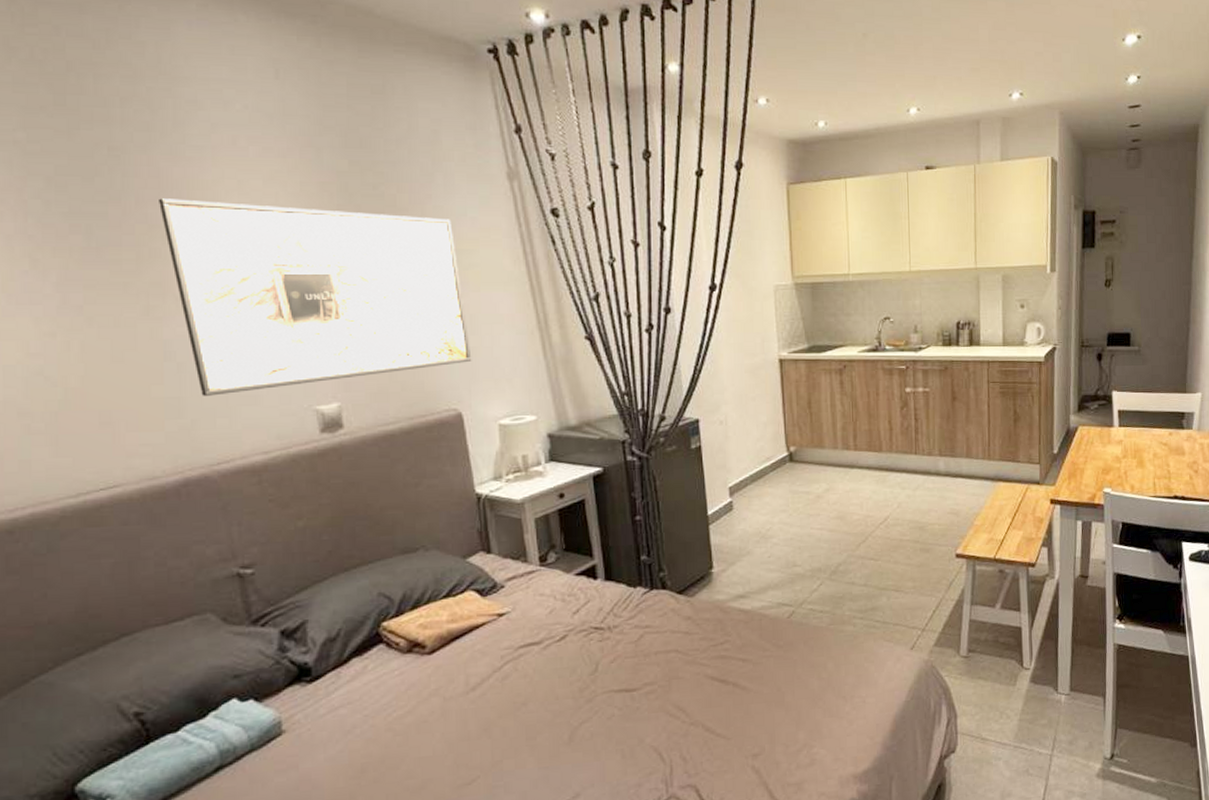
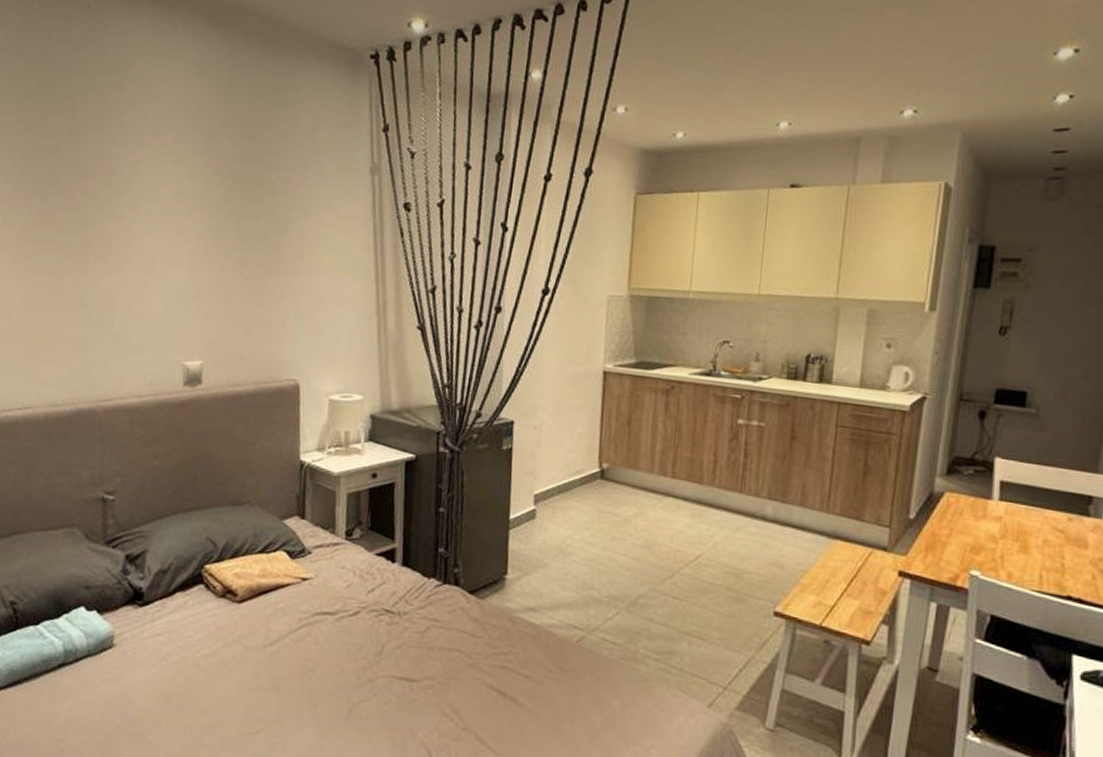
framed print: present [159,198,472,396] -> none [96,173,317,342]

